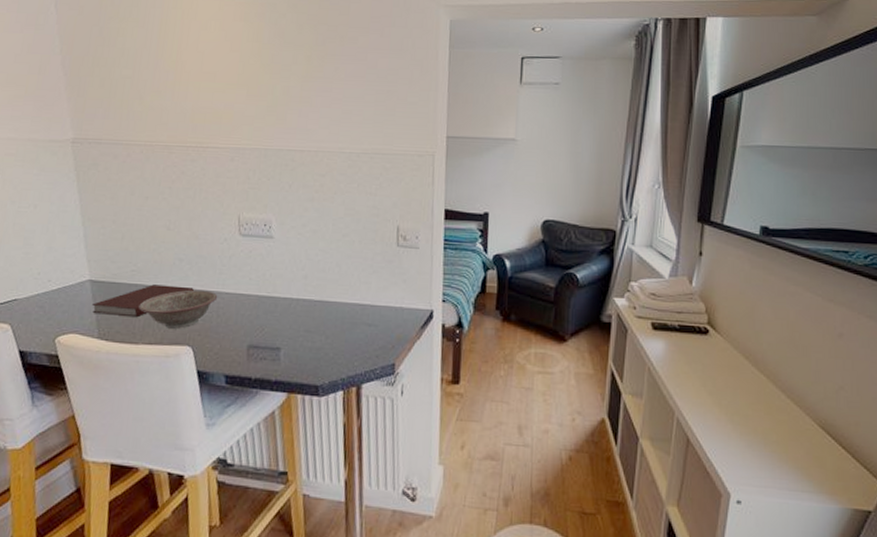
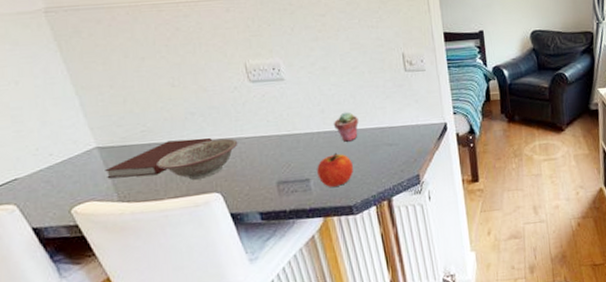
apple: none [289,323,327,361] -> present [317,152,353,187]
potted succulent: none [313,281,341,314] -> present [333,112,359,142]

